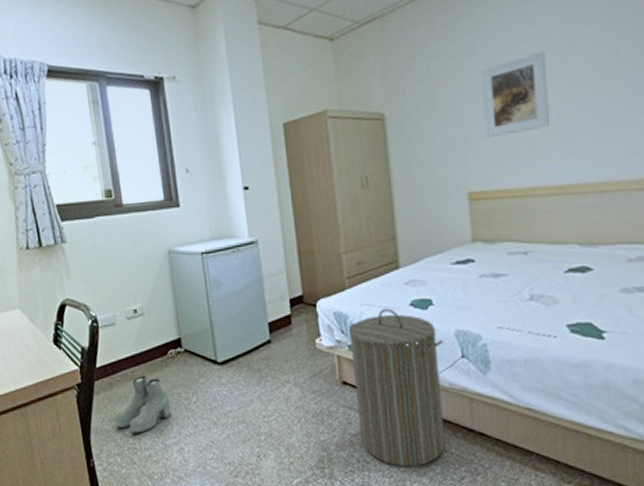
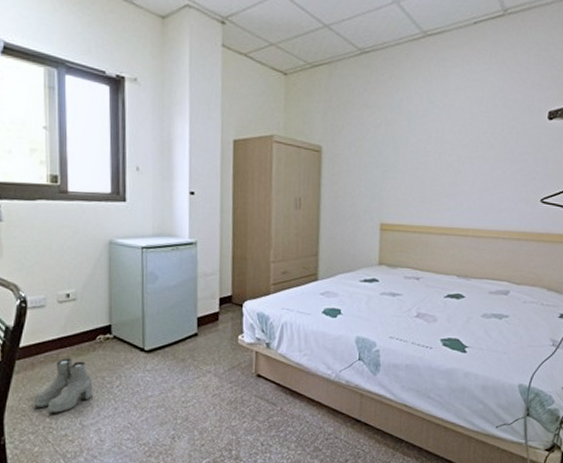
laundry hamper: present [349,308,446,467] -> none [267,313,346,451]
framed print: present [480,51,551,139] -> none [399,118,452,182]

